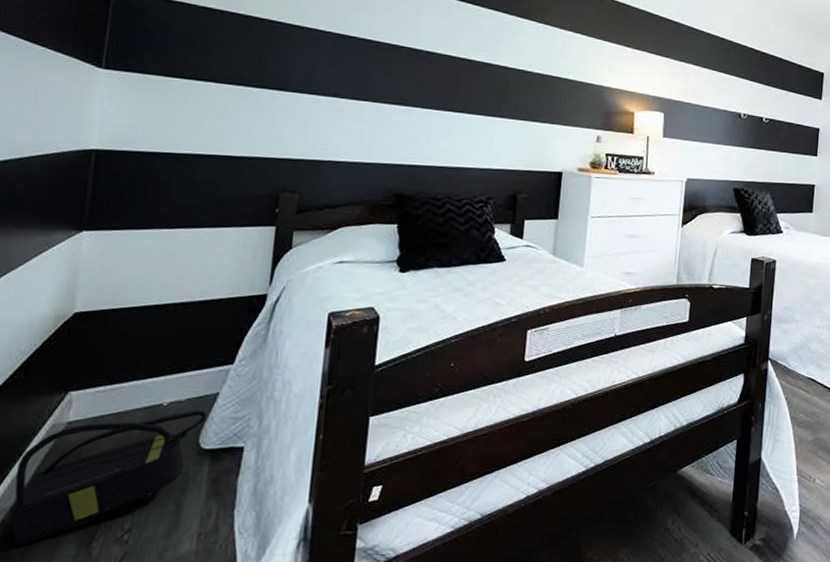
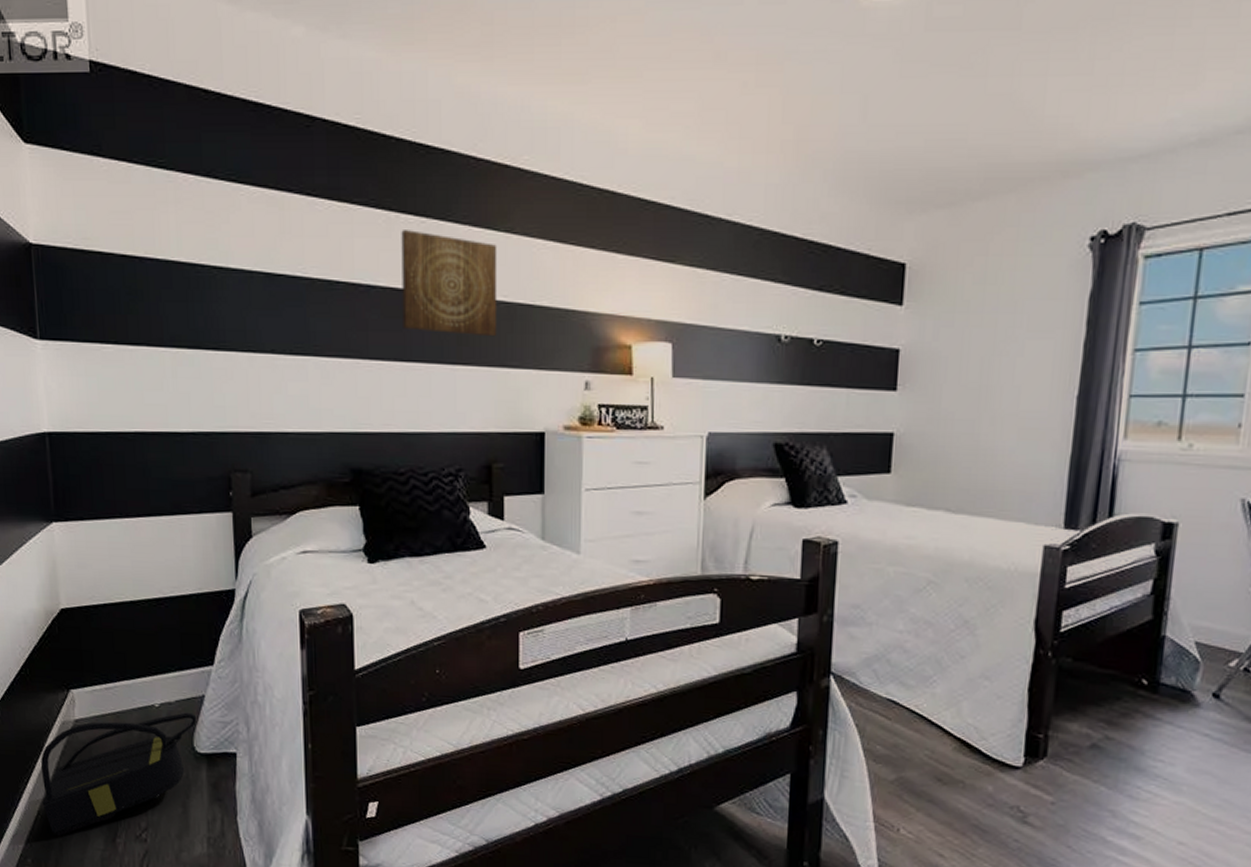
wall art: none [453,14,537,99] -> present [401,230,497,337]

